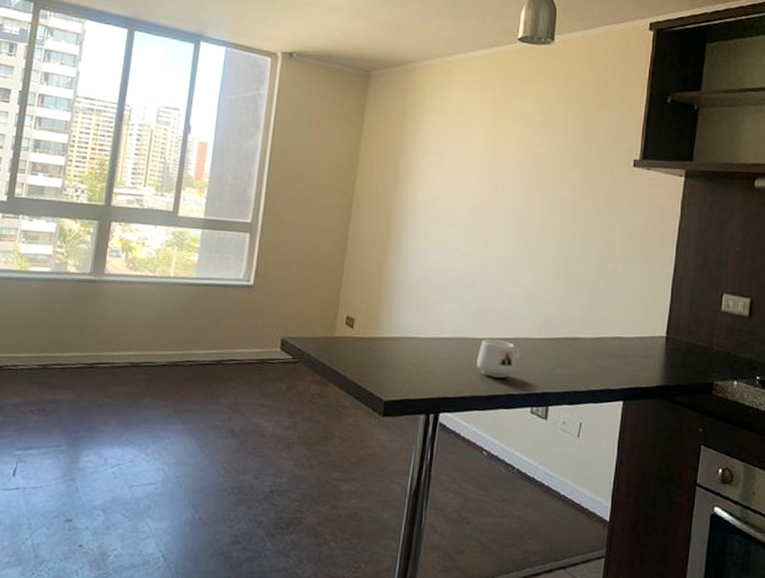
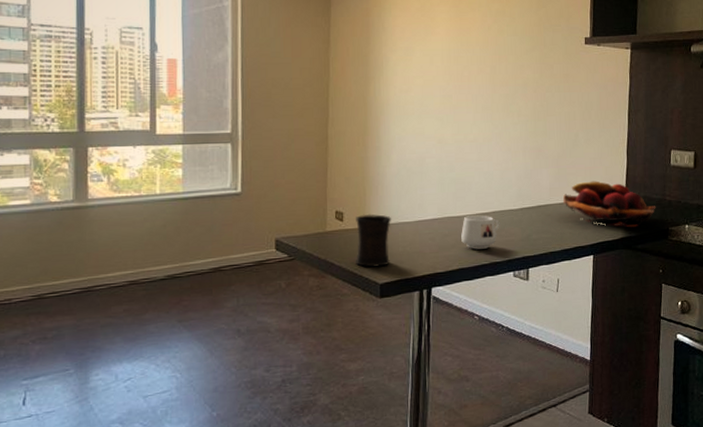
mug: none [360,323,405,383] -> present [355,213,392,268]
fruit basket: none [593,317,701,376] -> present [562,181,656,228]

